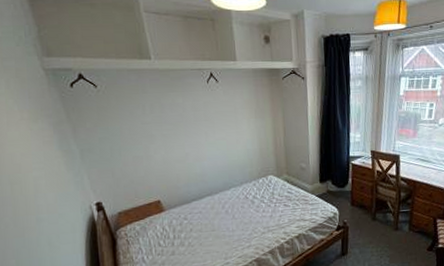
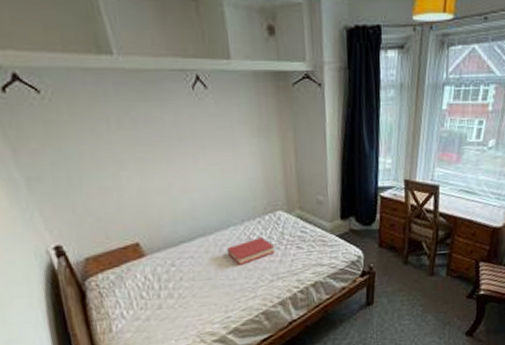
hardback book: none [228,197,267,220] -> present [226,237,276,265]

